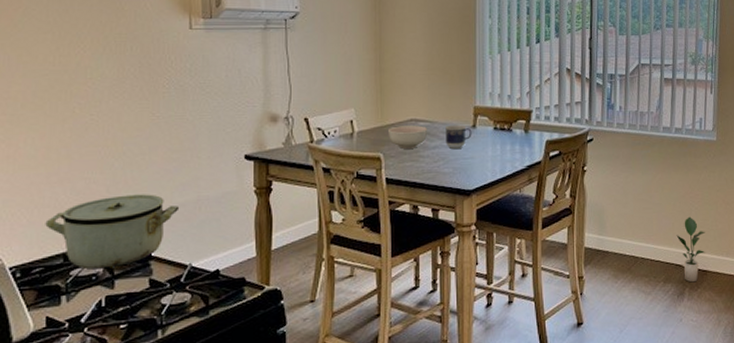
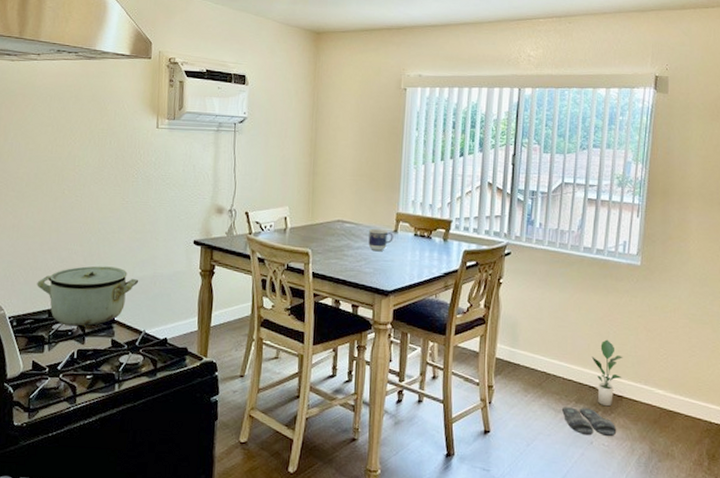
bowl: present [387,125,428,149] -> none [316,225,353,247]
slippers: none [652,286,703,314] -> present [562,407,616,437]

